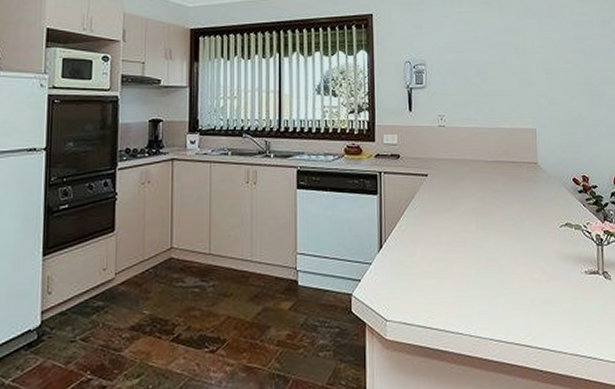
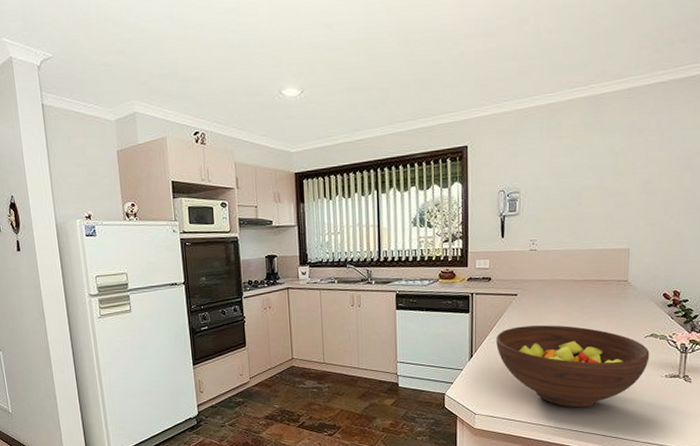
fruit bowl: none [407,211,567,312] -> present [496,325,650,408]

